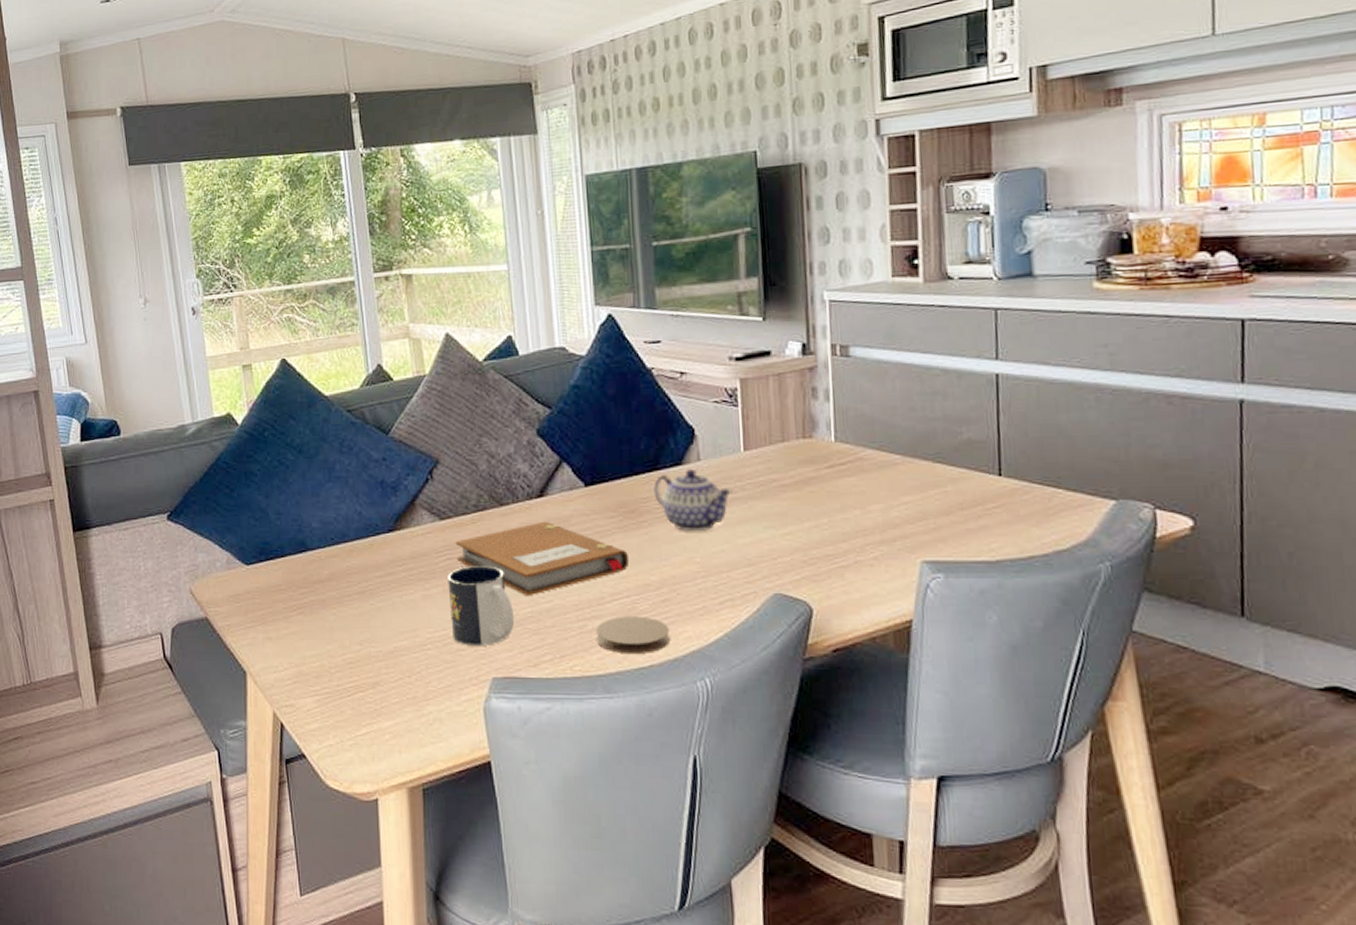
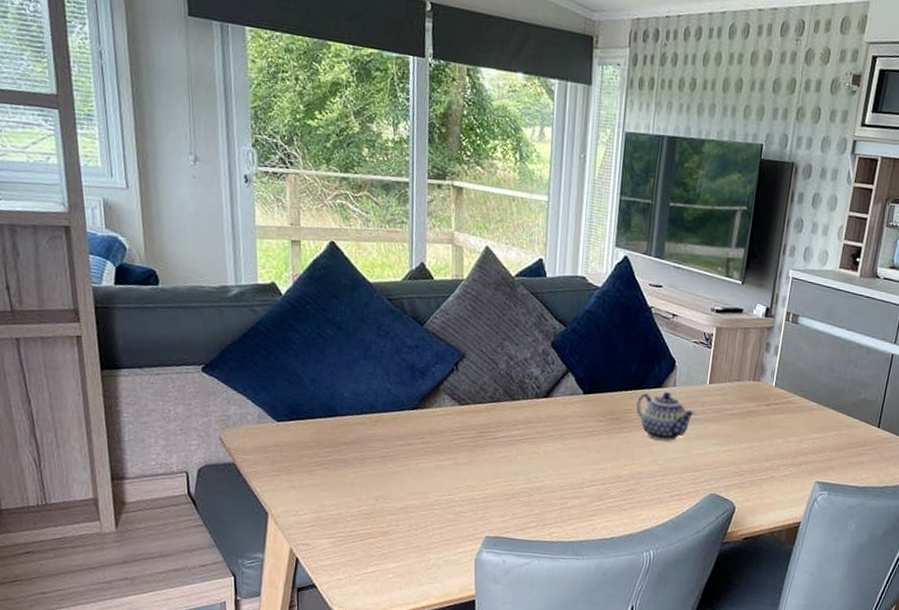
mug: present [447,566,515,646] -> none [457,446,511,511]
notebook: present [455,521,630,597] -> none [469,417,609,476]
coaster: present [596,616,670,655] -> none [573,498,630,528]

